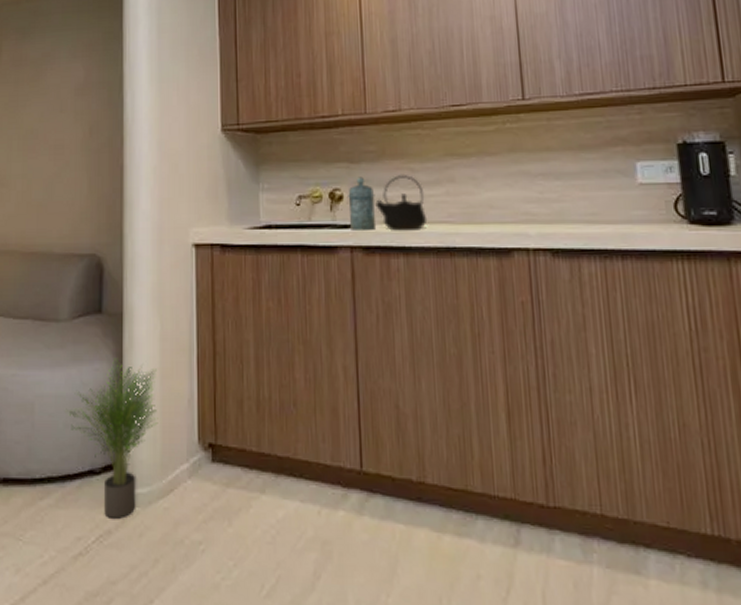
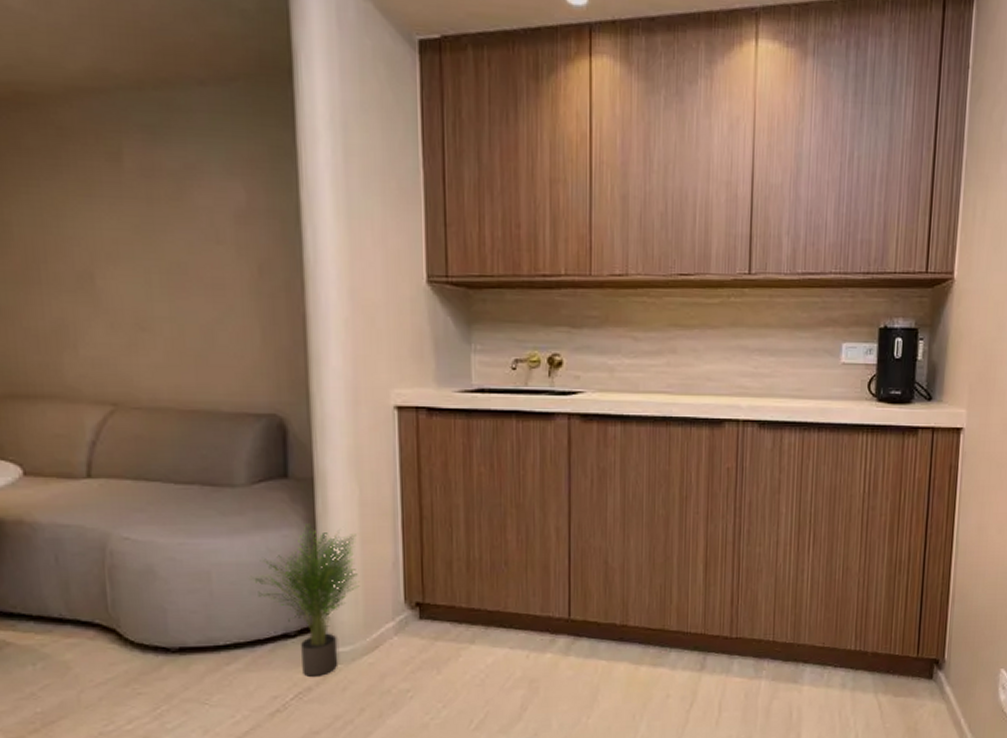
canister: present [348,177,377,232] -> none [568,342,596,399]
kettle: present [375,174,428,232] -> none [596,342,647,401]

